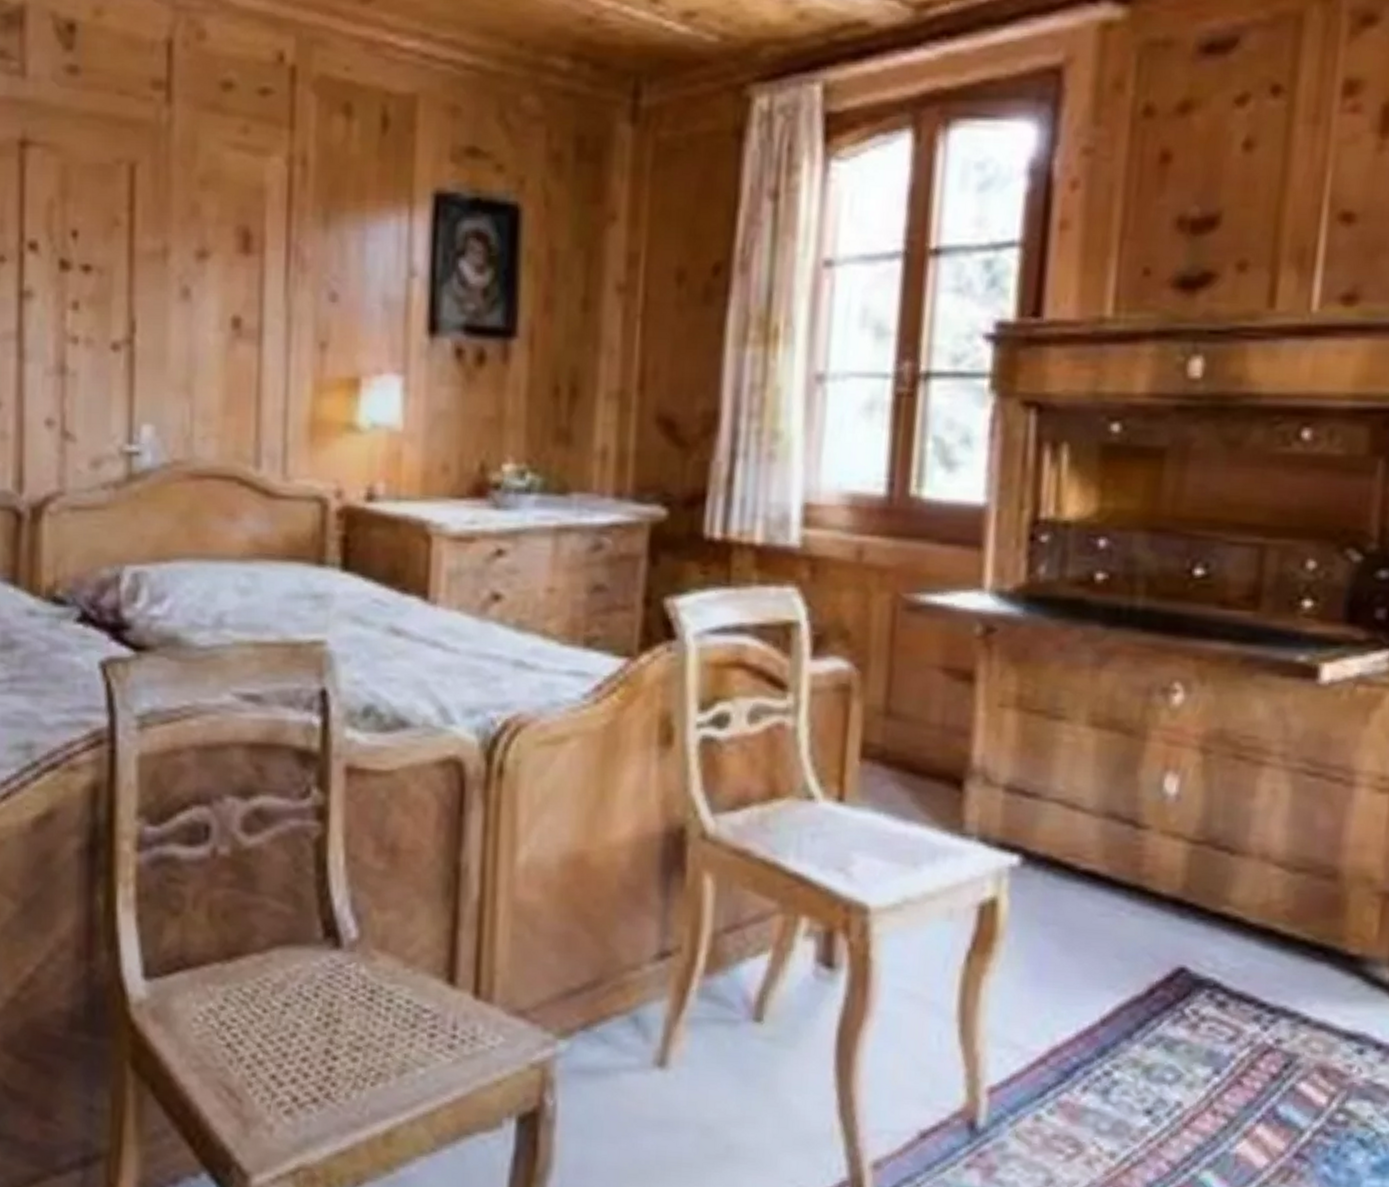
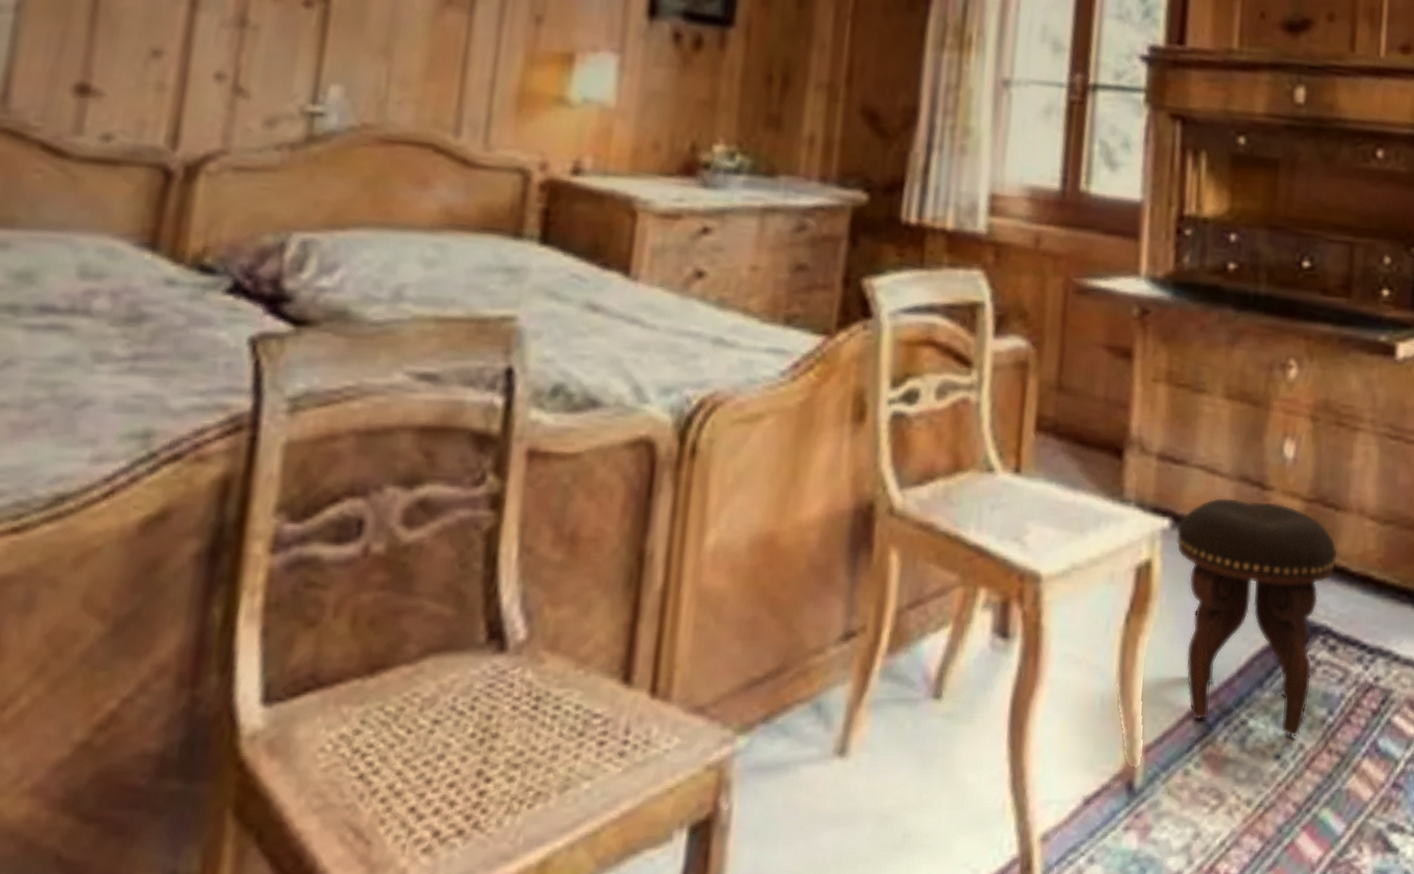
footstool: none [1026,834,1230,1094] -> present [1176,497,1337,738]

